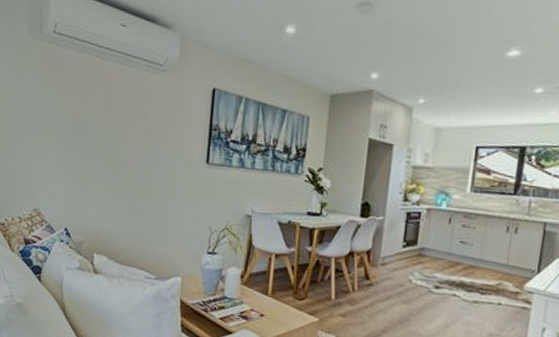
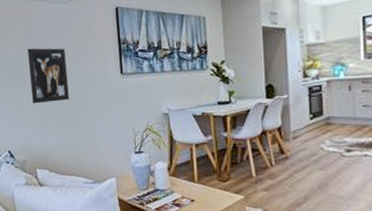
wall art: none [102,116,148,183] -> present [27,48,69,104]

